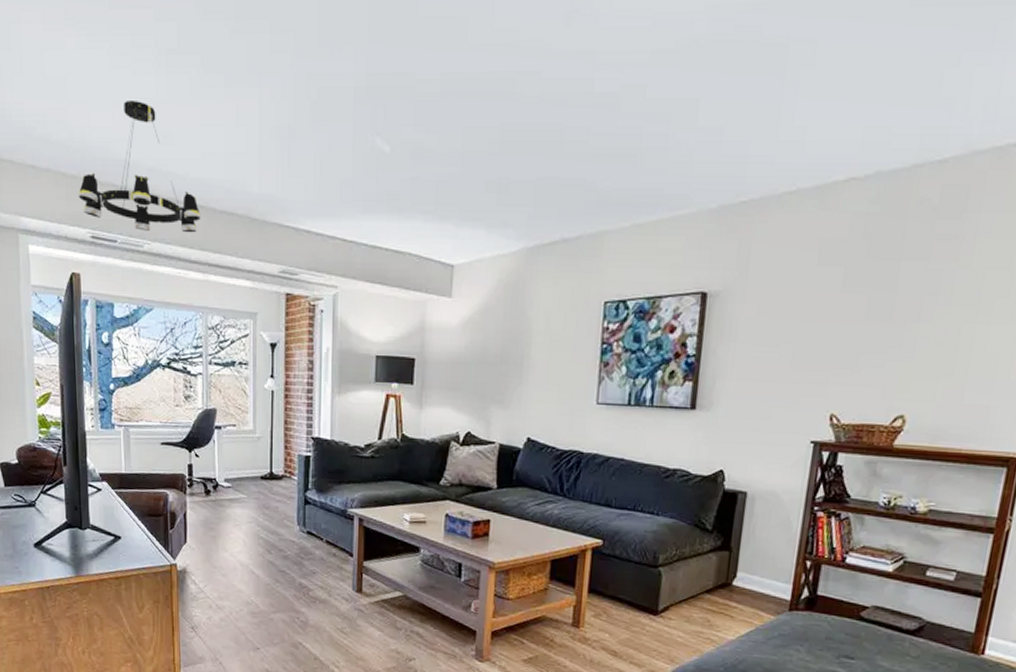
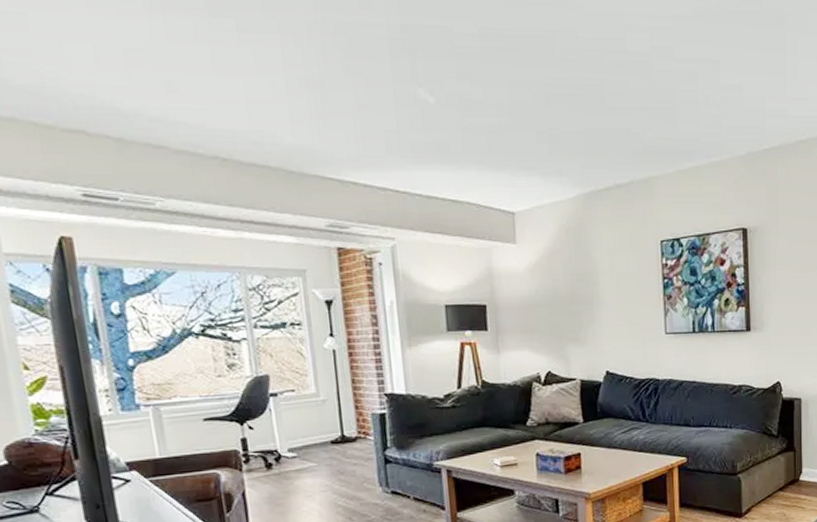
chandelier: present [78,99,201,233] -> none [58,42,225,188]

